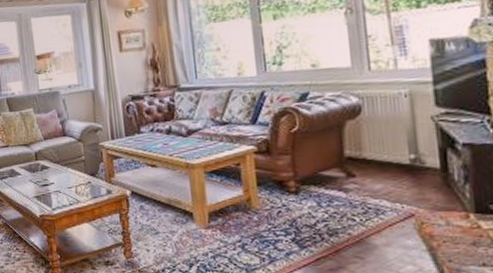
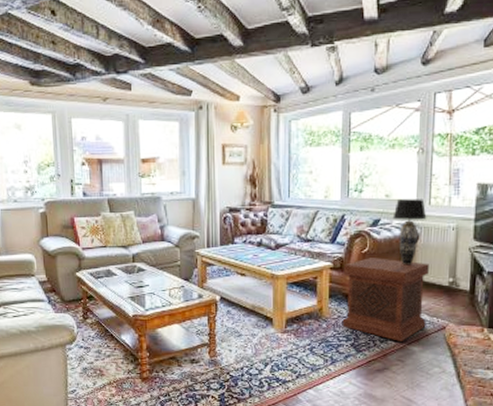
side table: none [271,136,387,234] -> present [342,258,429,341]
table lamp: none [324,64,369,143] -> present [392,199,427,266]

